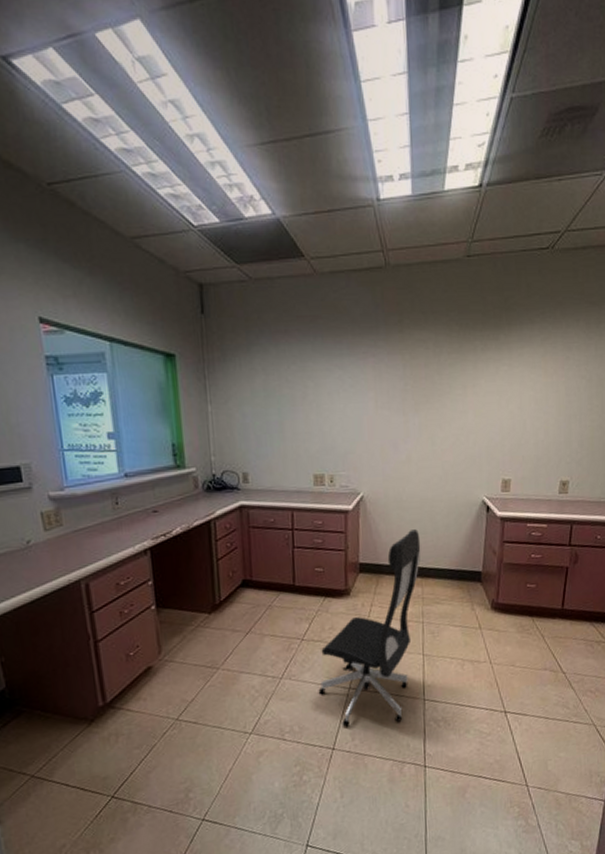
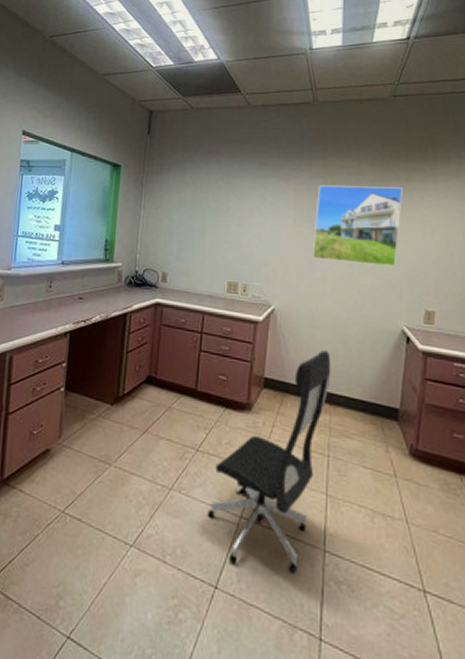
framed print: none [396,358,480,442] -> present [313,185,403,267]

